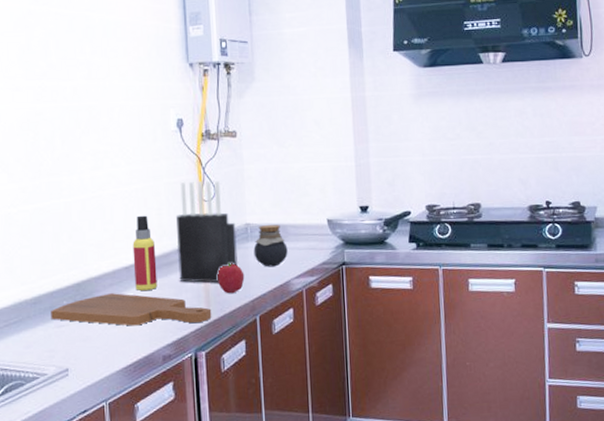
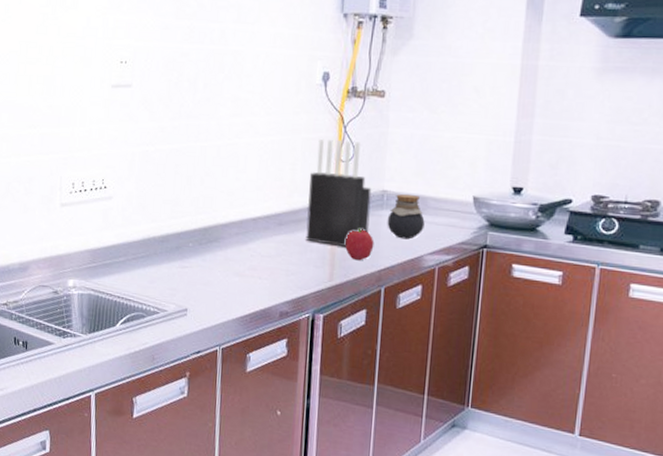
cutting board: present [51,293,212,326] -> none [176,242,335,285]
spray bottle: present [132,215,158,291] -> none [261,168,286,245]

